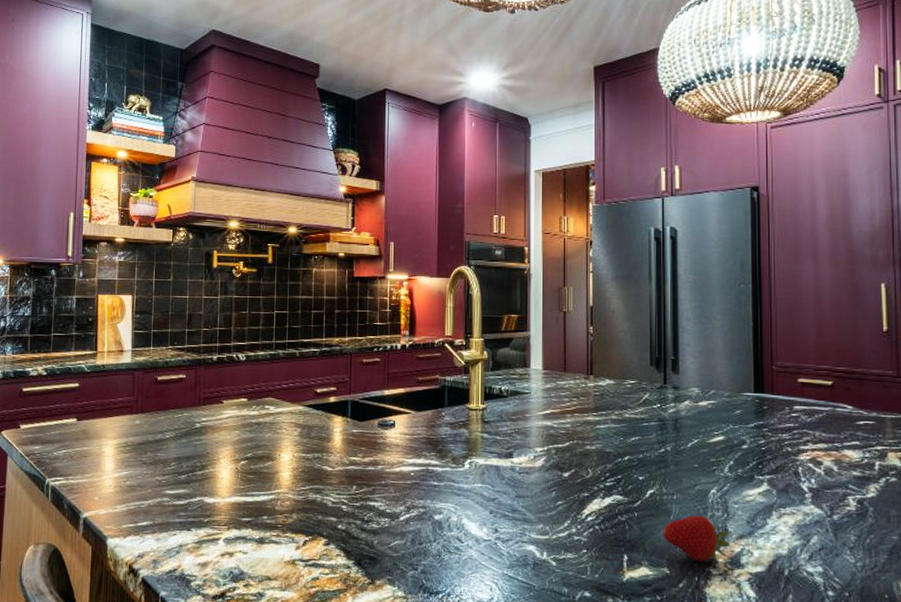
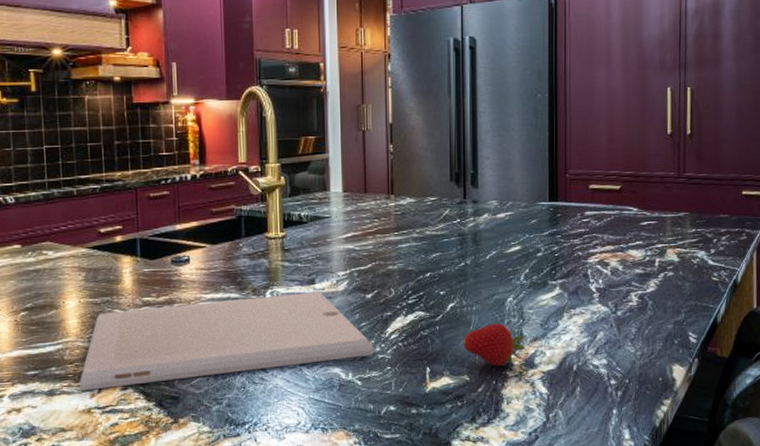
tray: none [286,465,570,542] -> present [79,292,374,391]

